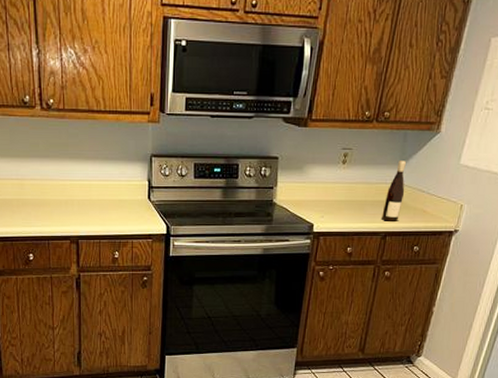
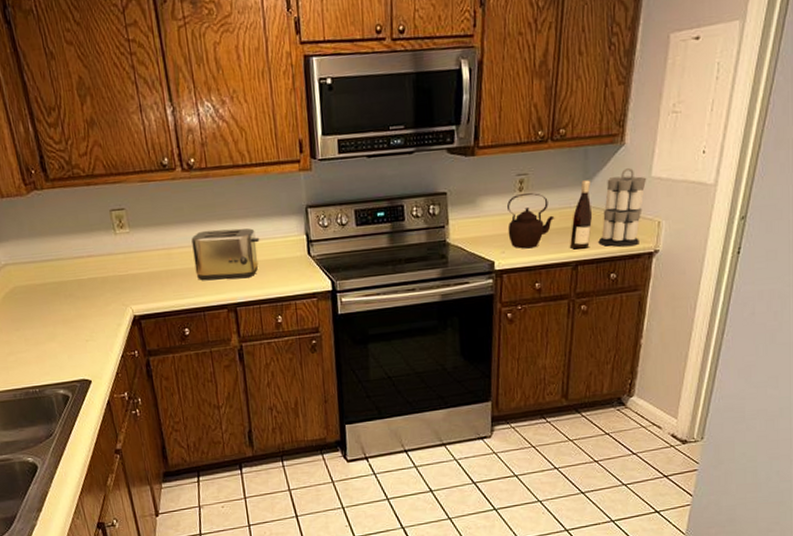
toaster: none [44,166,106,214] -> present [191,228,260,280]
teapot: none [328,166,371,216] -> present [506,193,555,249]
spice rack: none [407,153,456,224] -> present [598,167,647,248]

